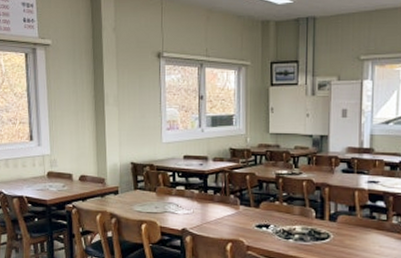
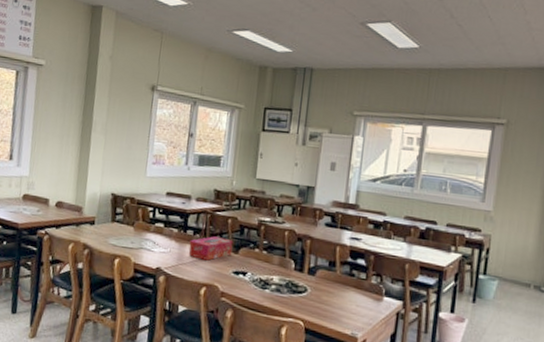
tissue box: none [211,194,253,217] -> present [188,236,233,261]

